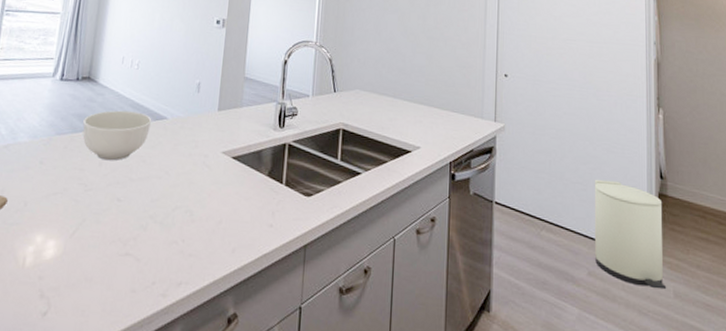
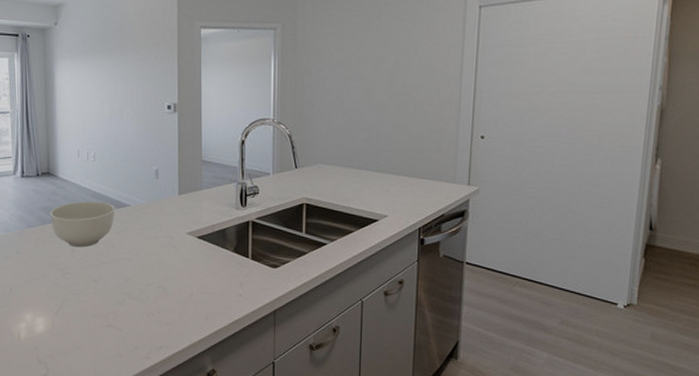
pedal bin: present [594,179,667,290] -> none [568,234,649,333]

